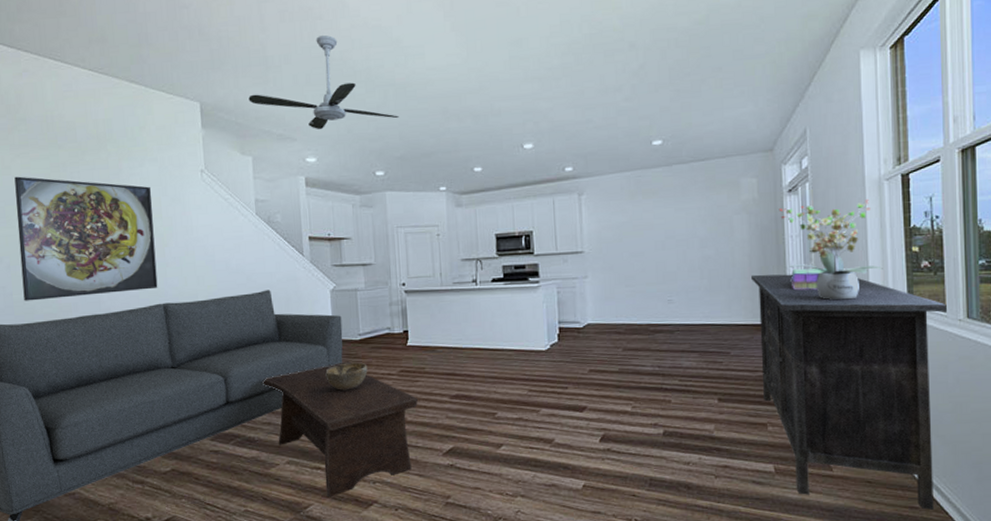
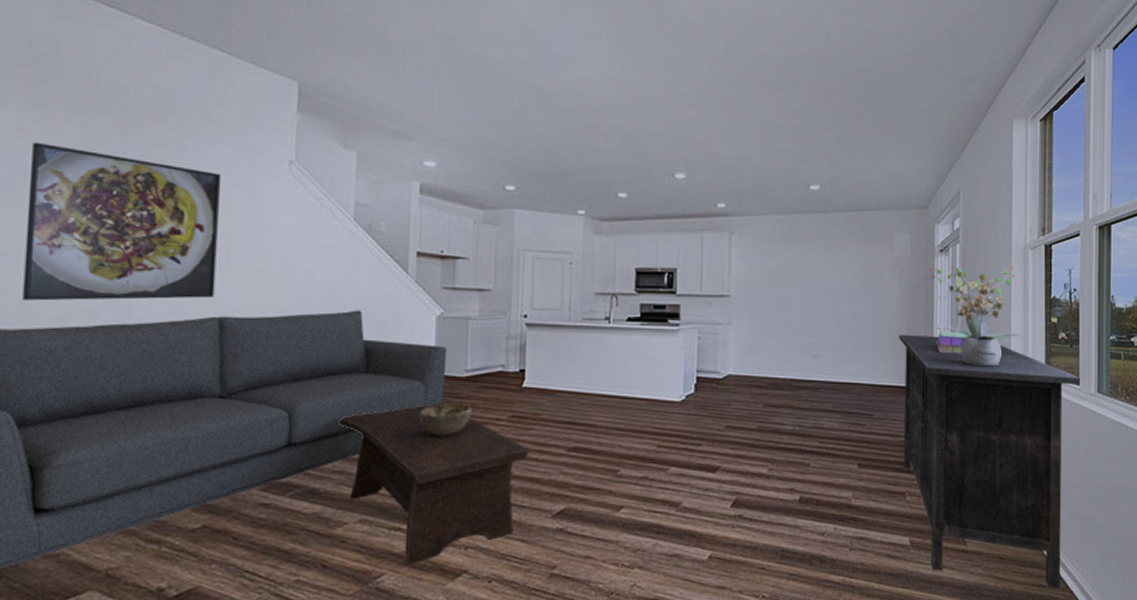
ceiling fan: present [248,34,399,129] -> none [361,25,539,130]

